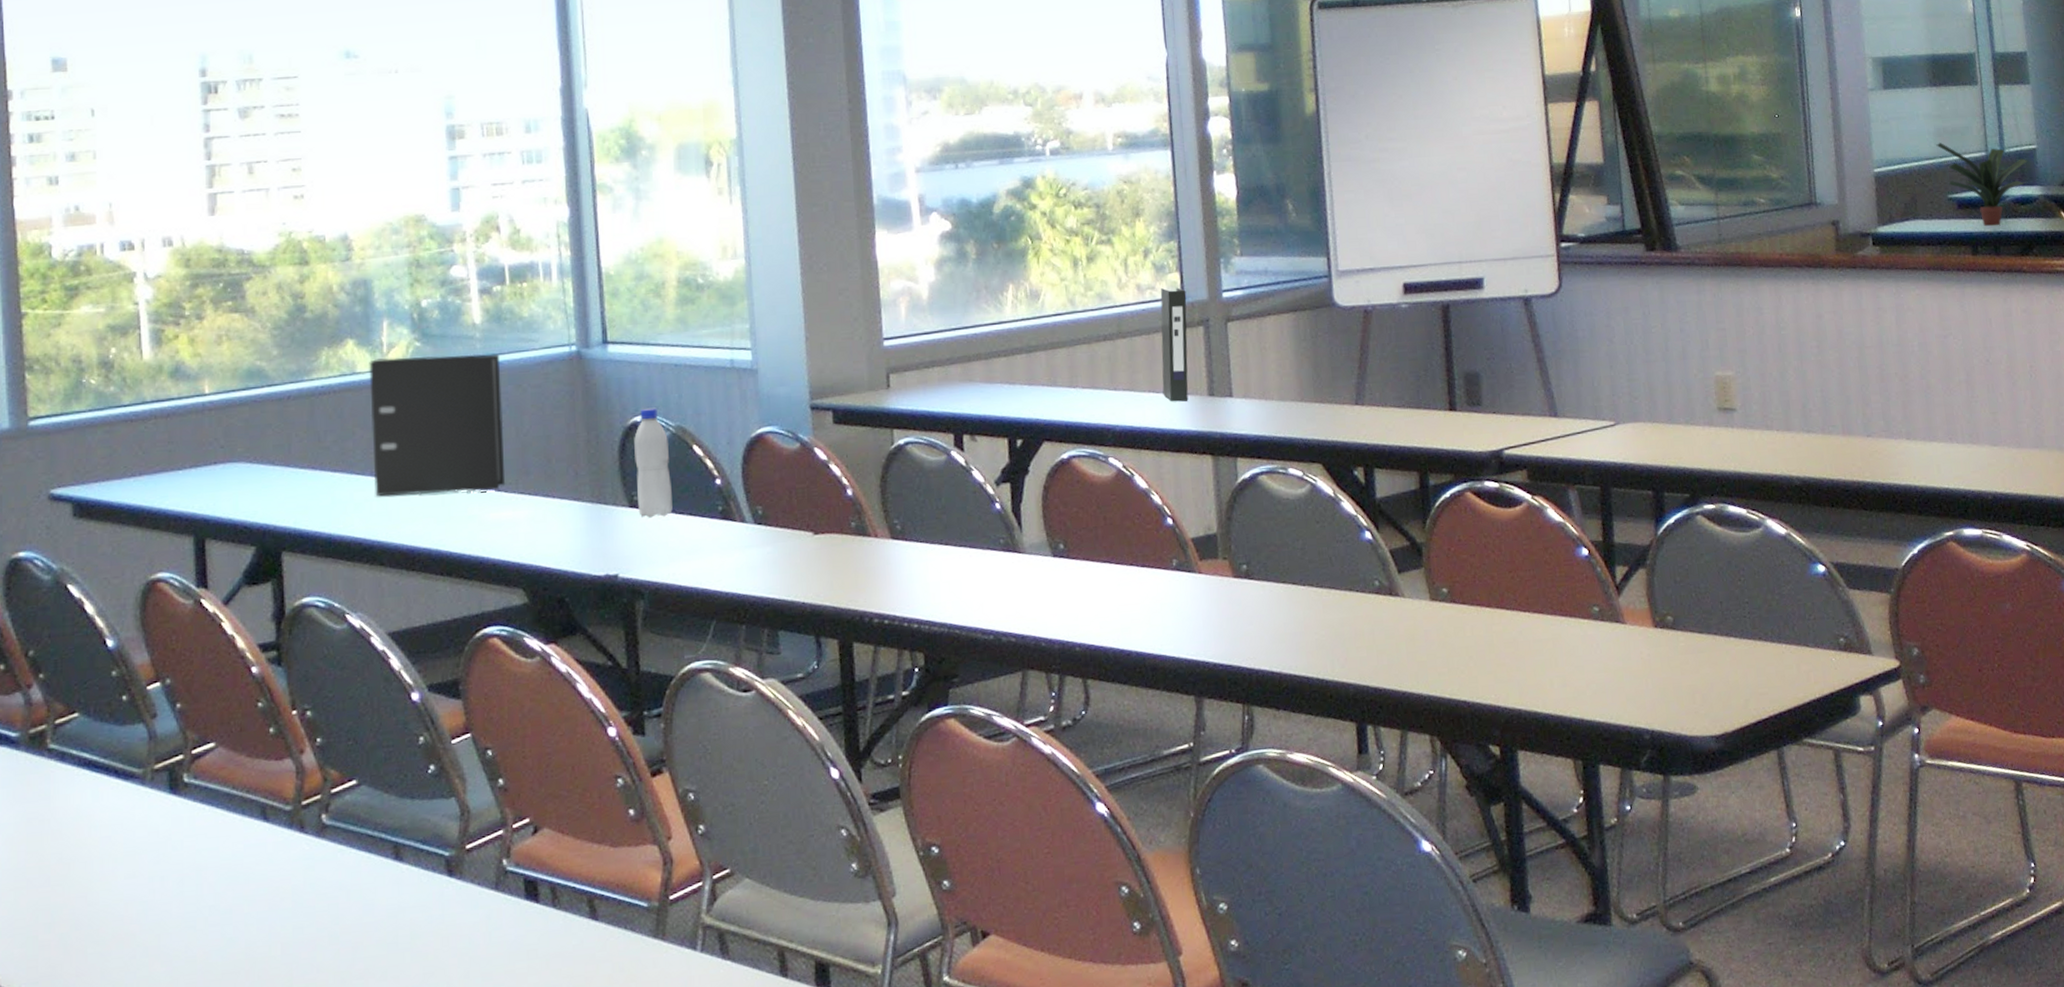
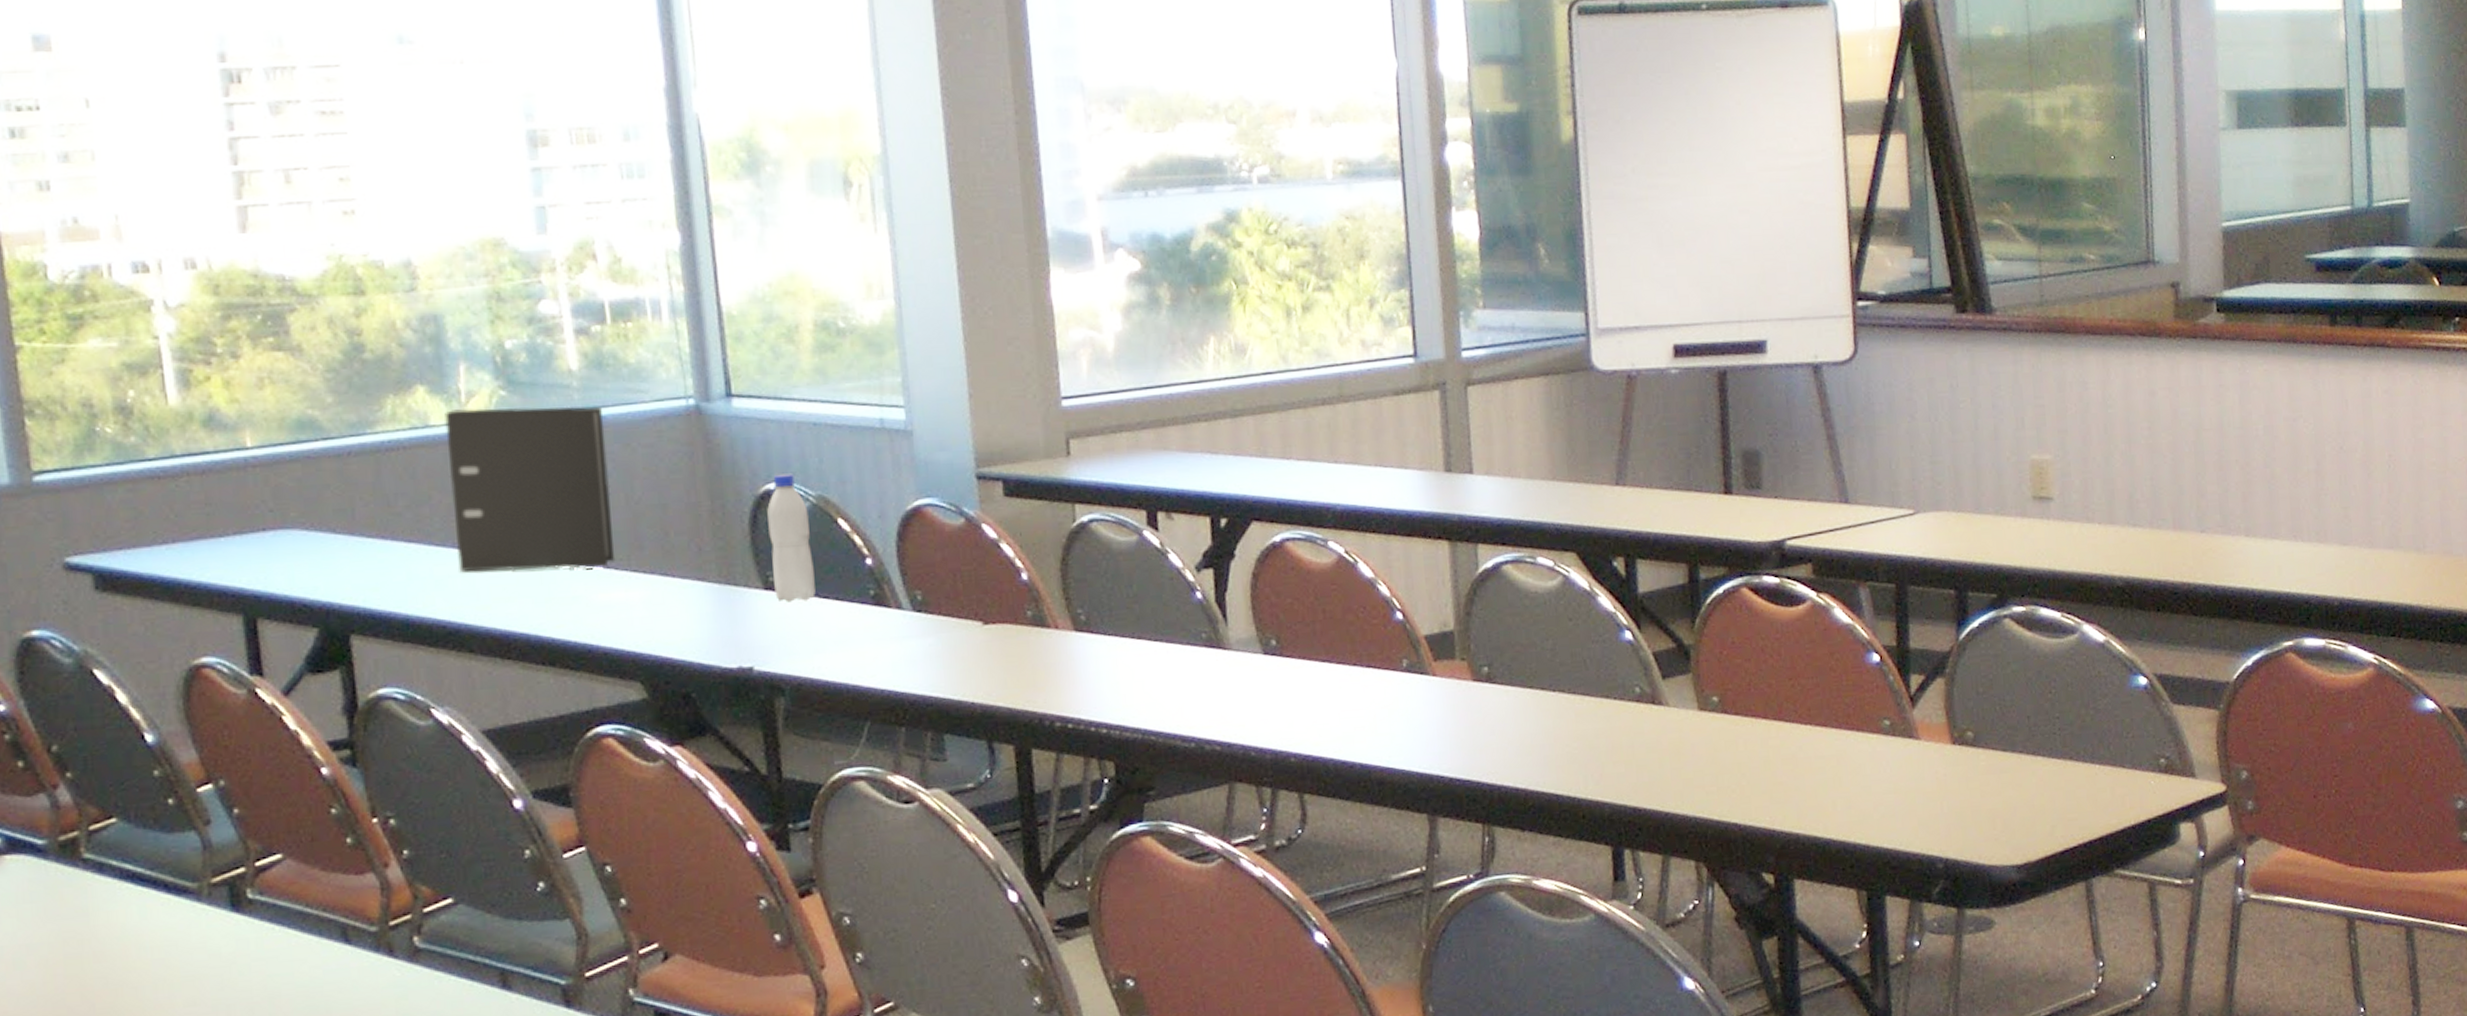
binder: present [1160,287,1189,402] -> none [1388,344,1422,478]
potted plant: present [1936,143,2027,227] -> none [2295,193,2398,293]

